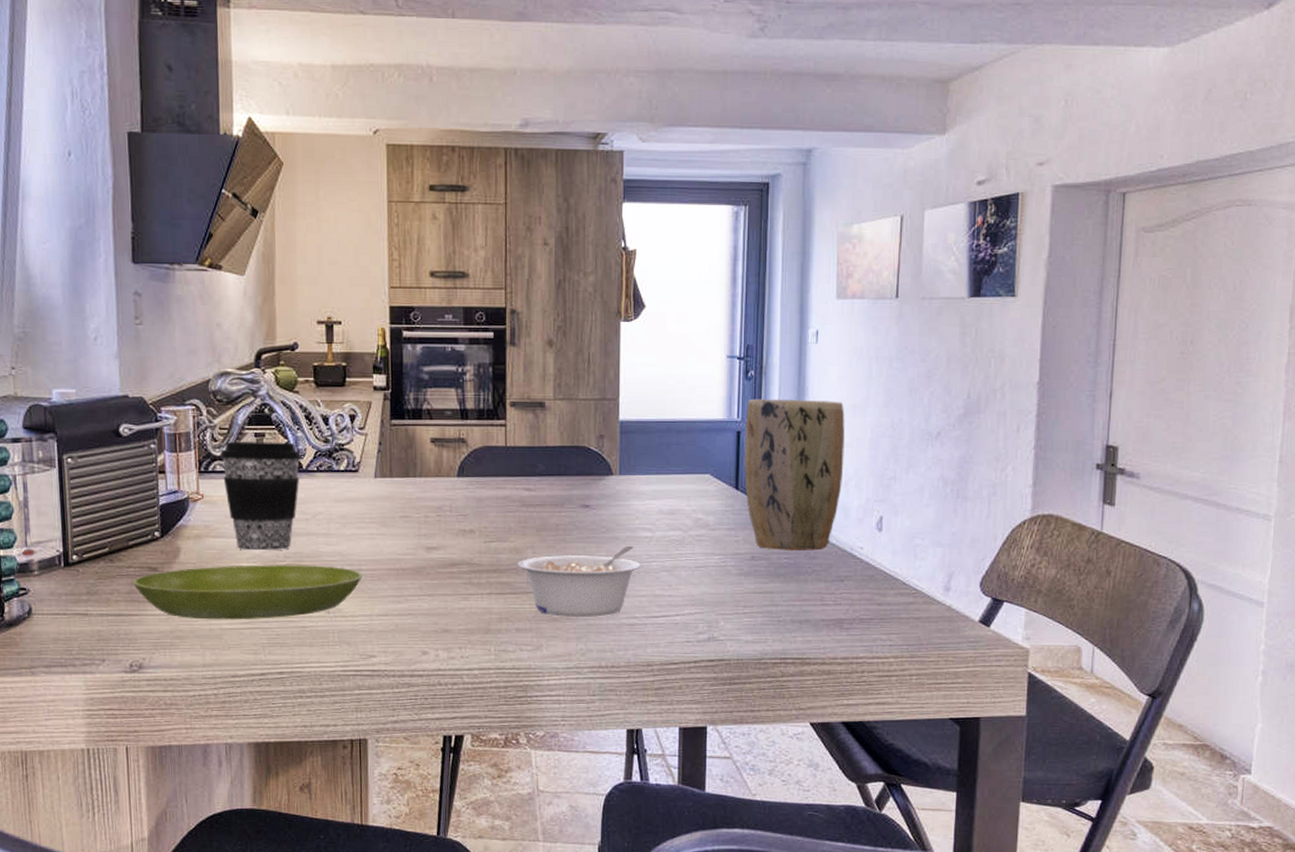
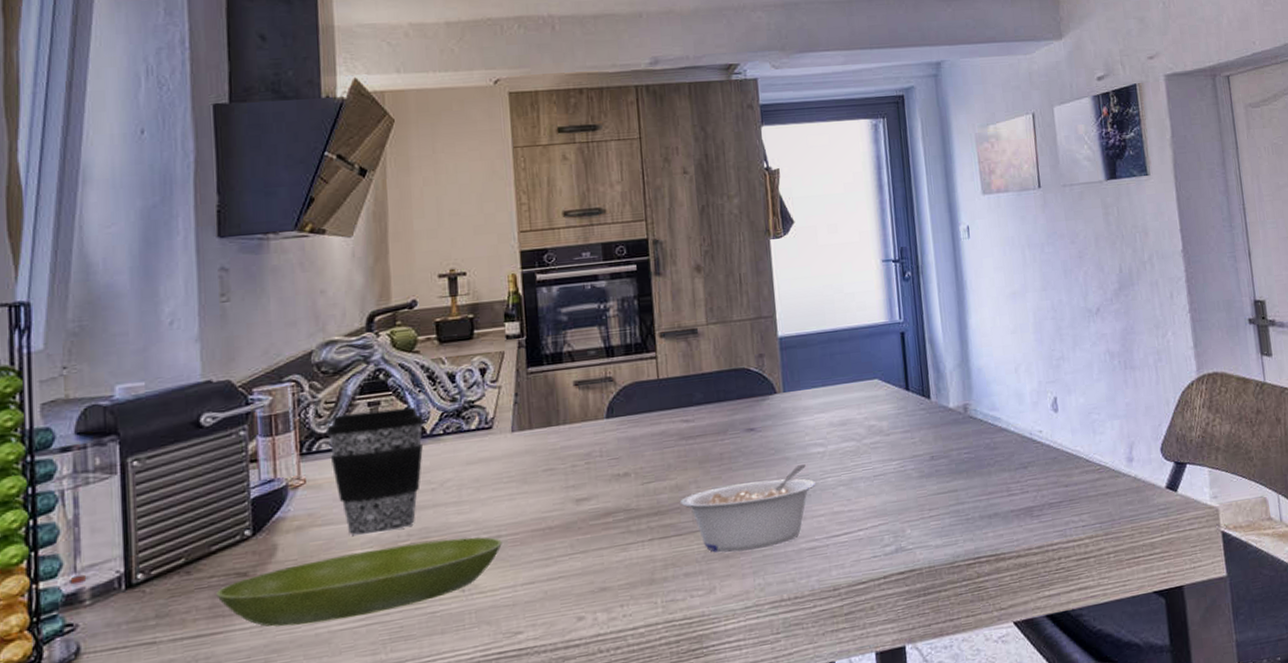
plant pot: present [744,398,845,551] -> none [907,291,1013,447]

